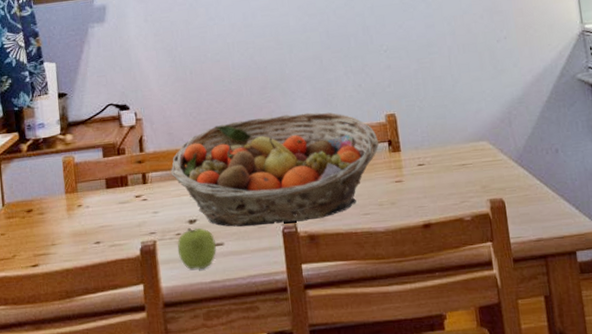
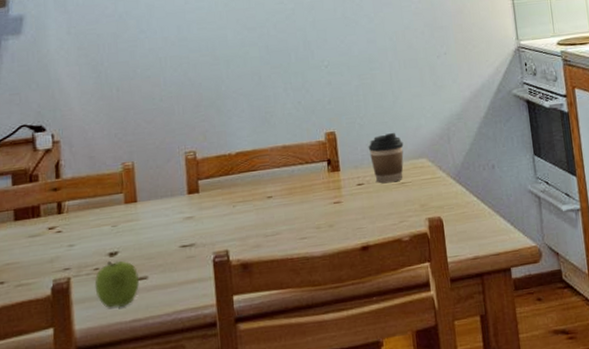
fruit basket: present [171,112,379,227] -> none [91,130,318,259]
coffee cup: none [428,115,464,164] -> present [368,132,404,183]

